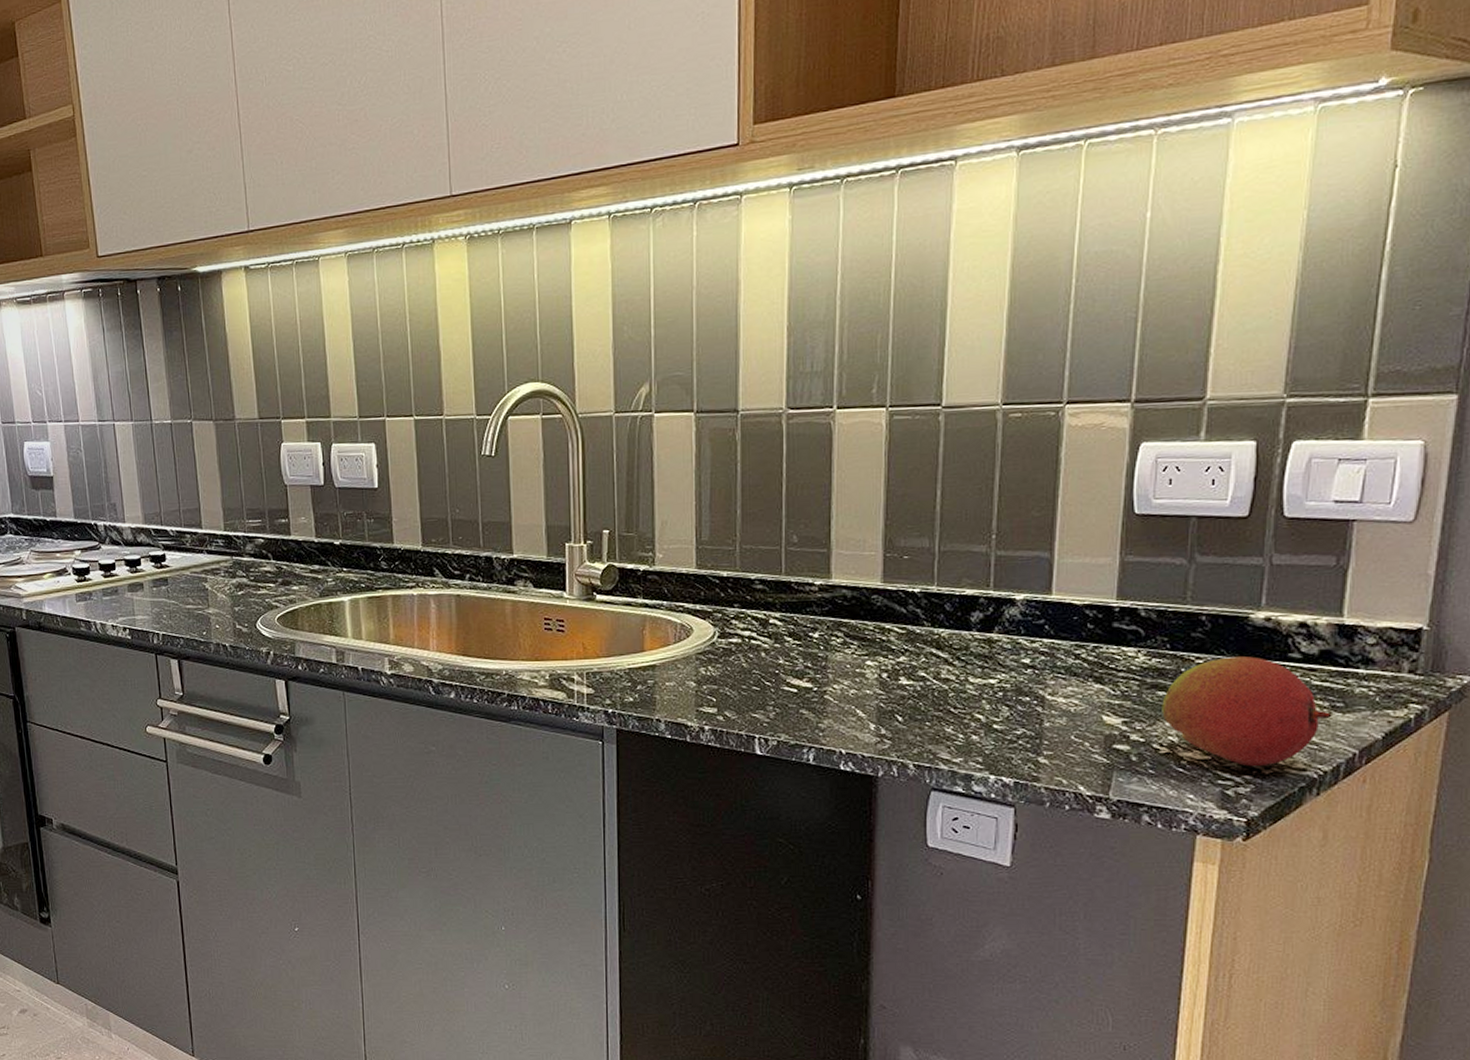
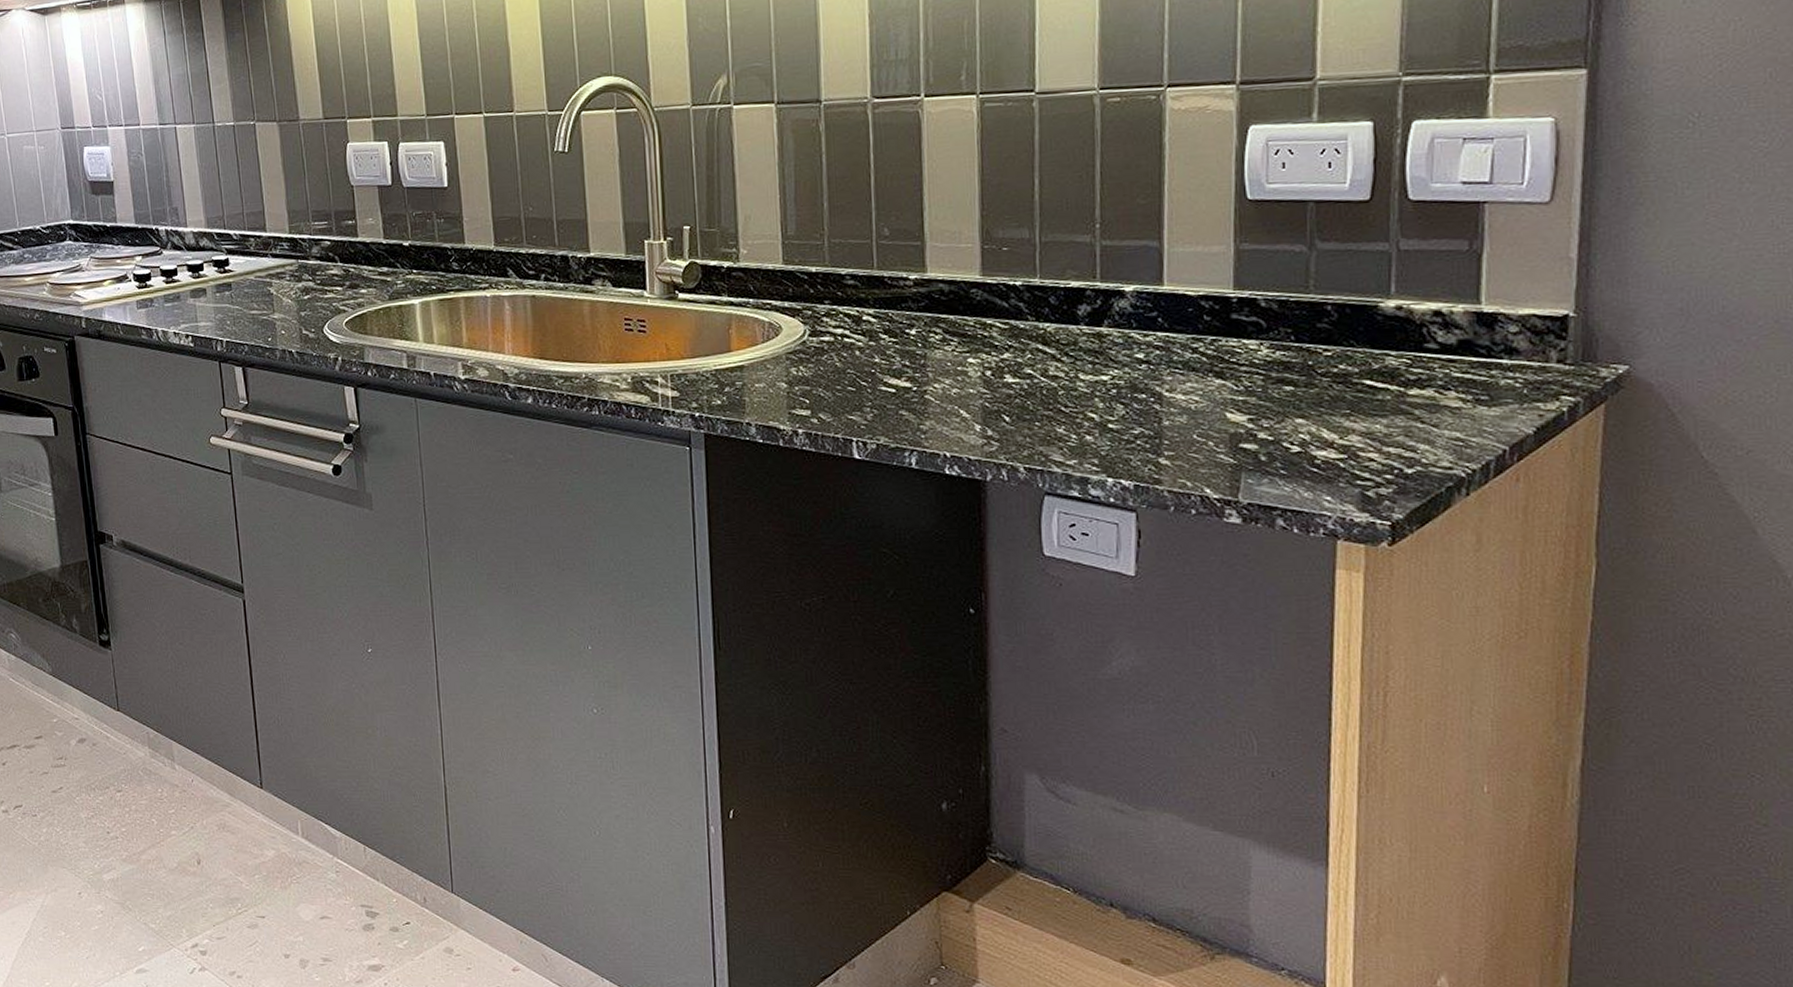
fruit: present [1162,656,1332,767] -> none [1289,347,1477,466]

